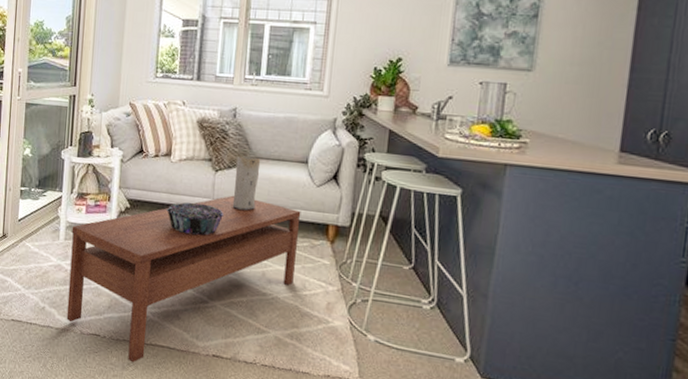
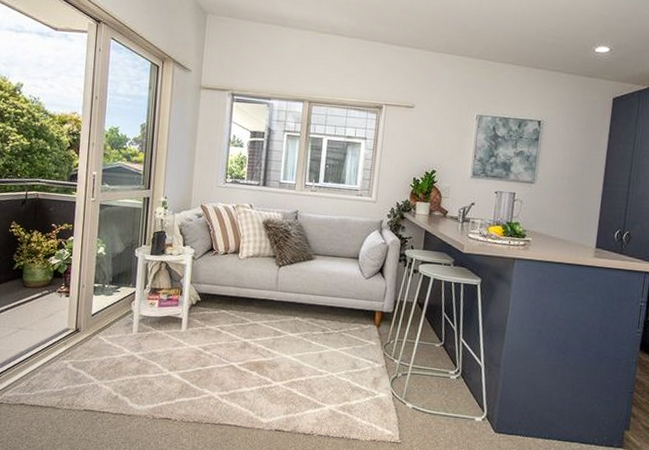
coffee table: present [66,195,301,363] -> none [139,287,353,442]
decorative bowl: present [167,202,223,236] -> none [235,294,286,324]
vase: present [232,155,261,211] -> none [293,252,319,302]

